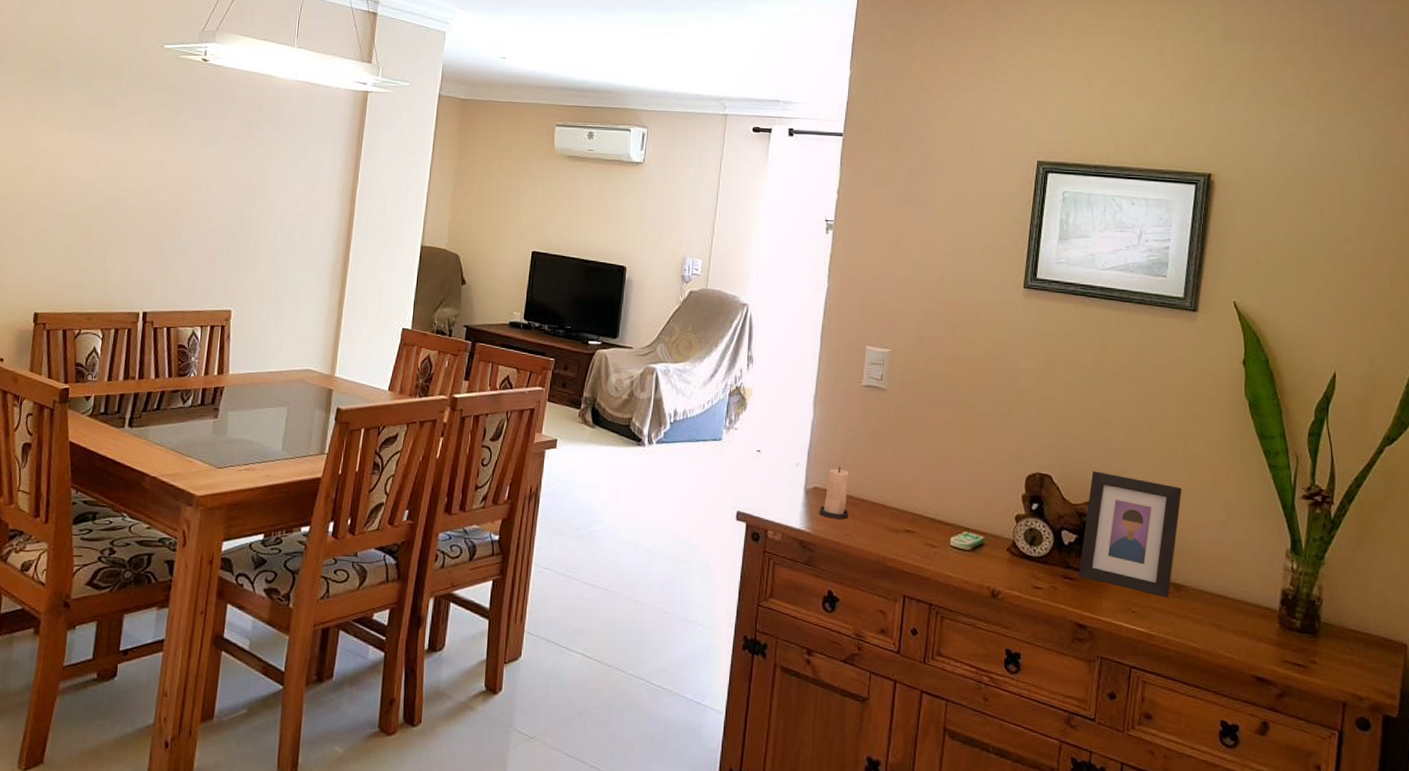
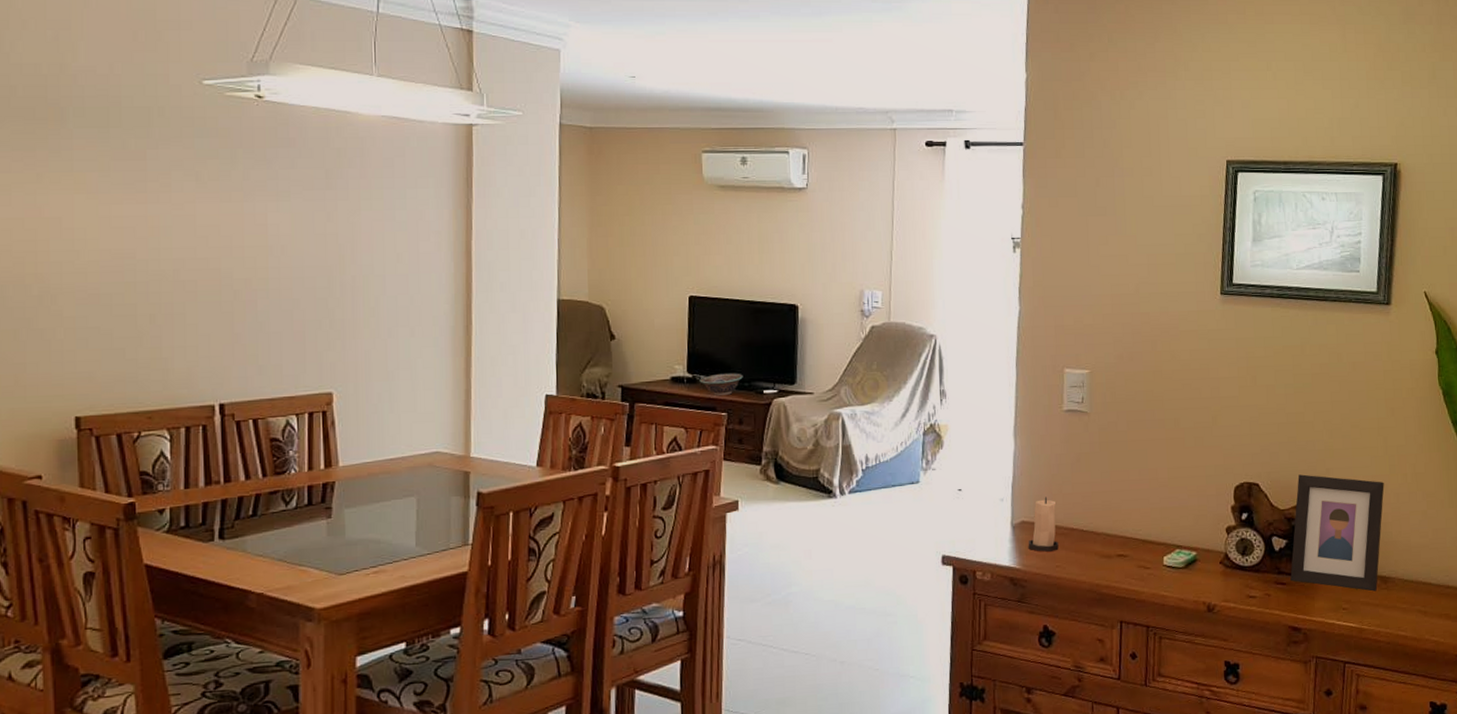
decorative bowl: none [534,322,572,343] -> present [699,373,743,397]

